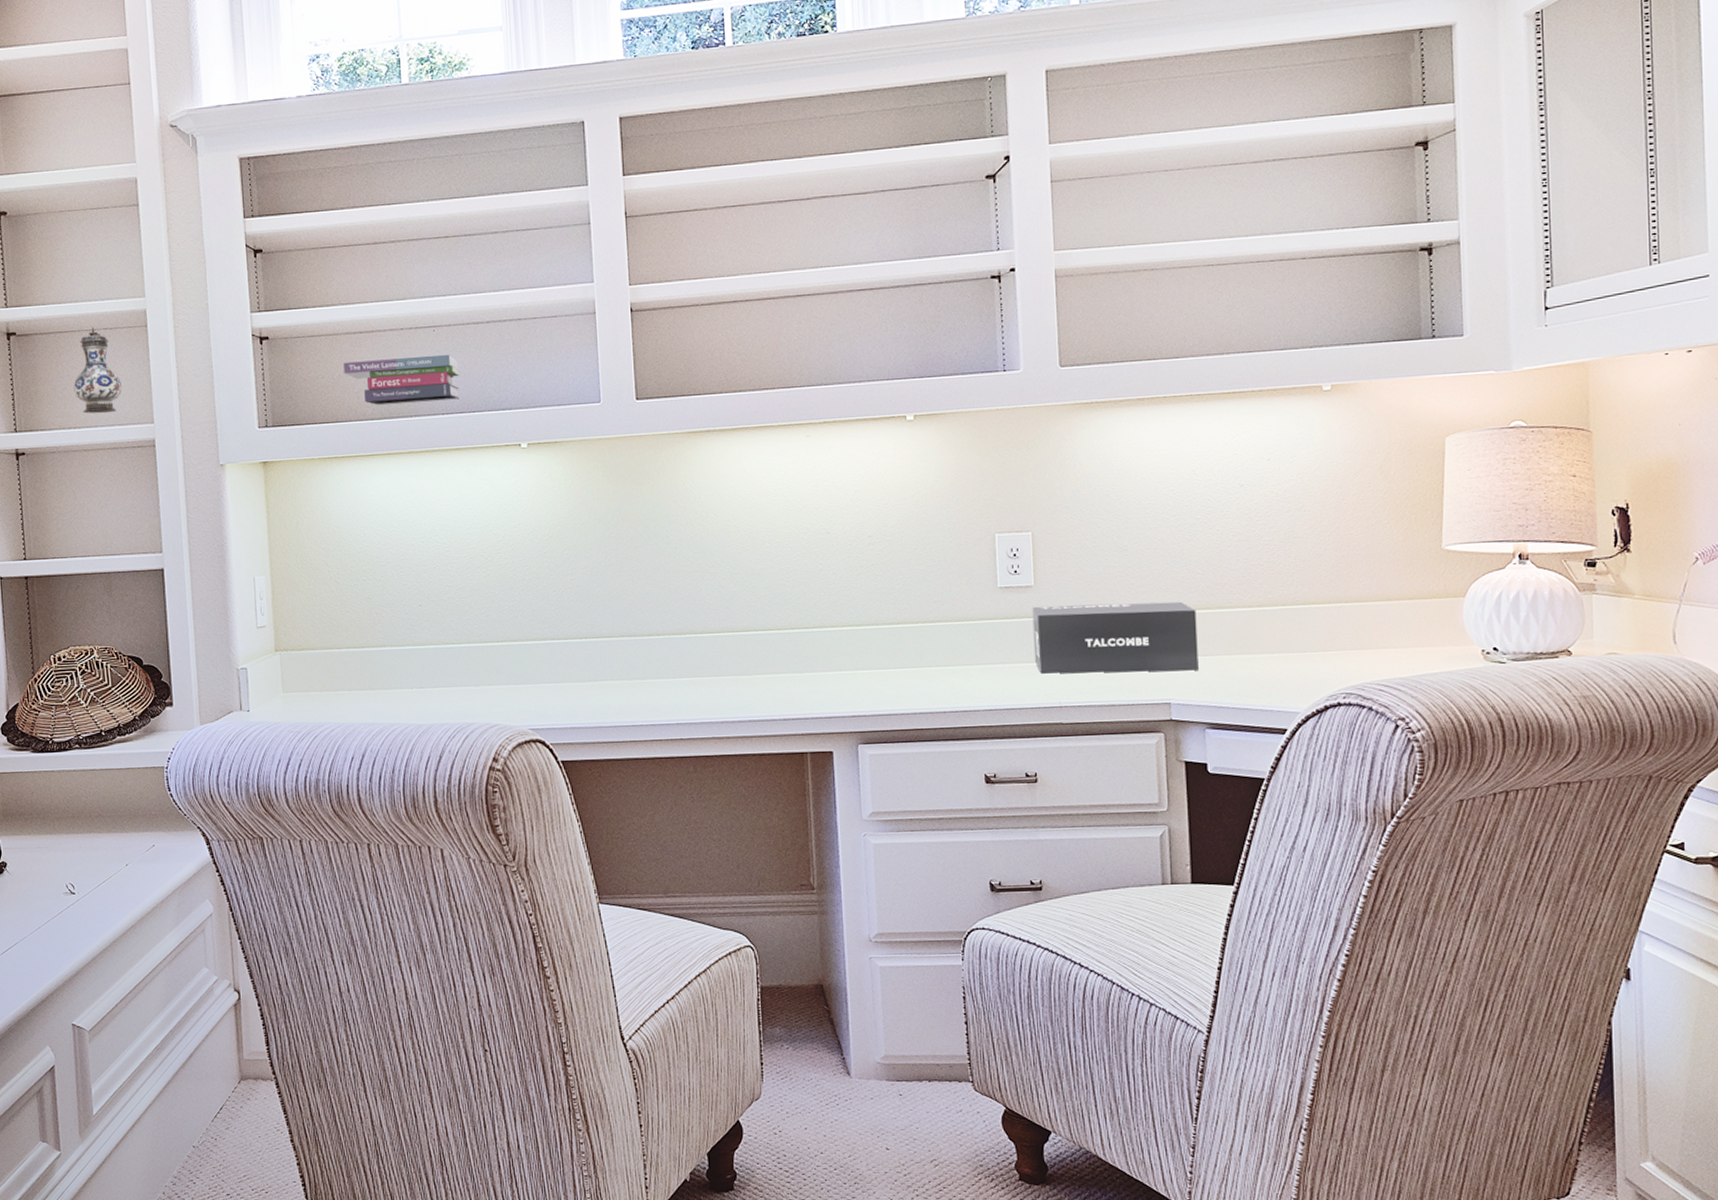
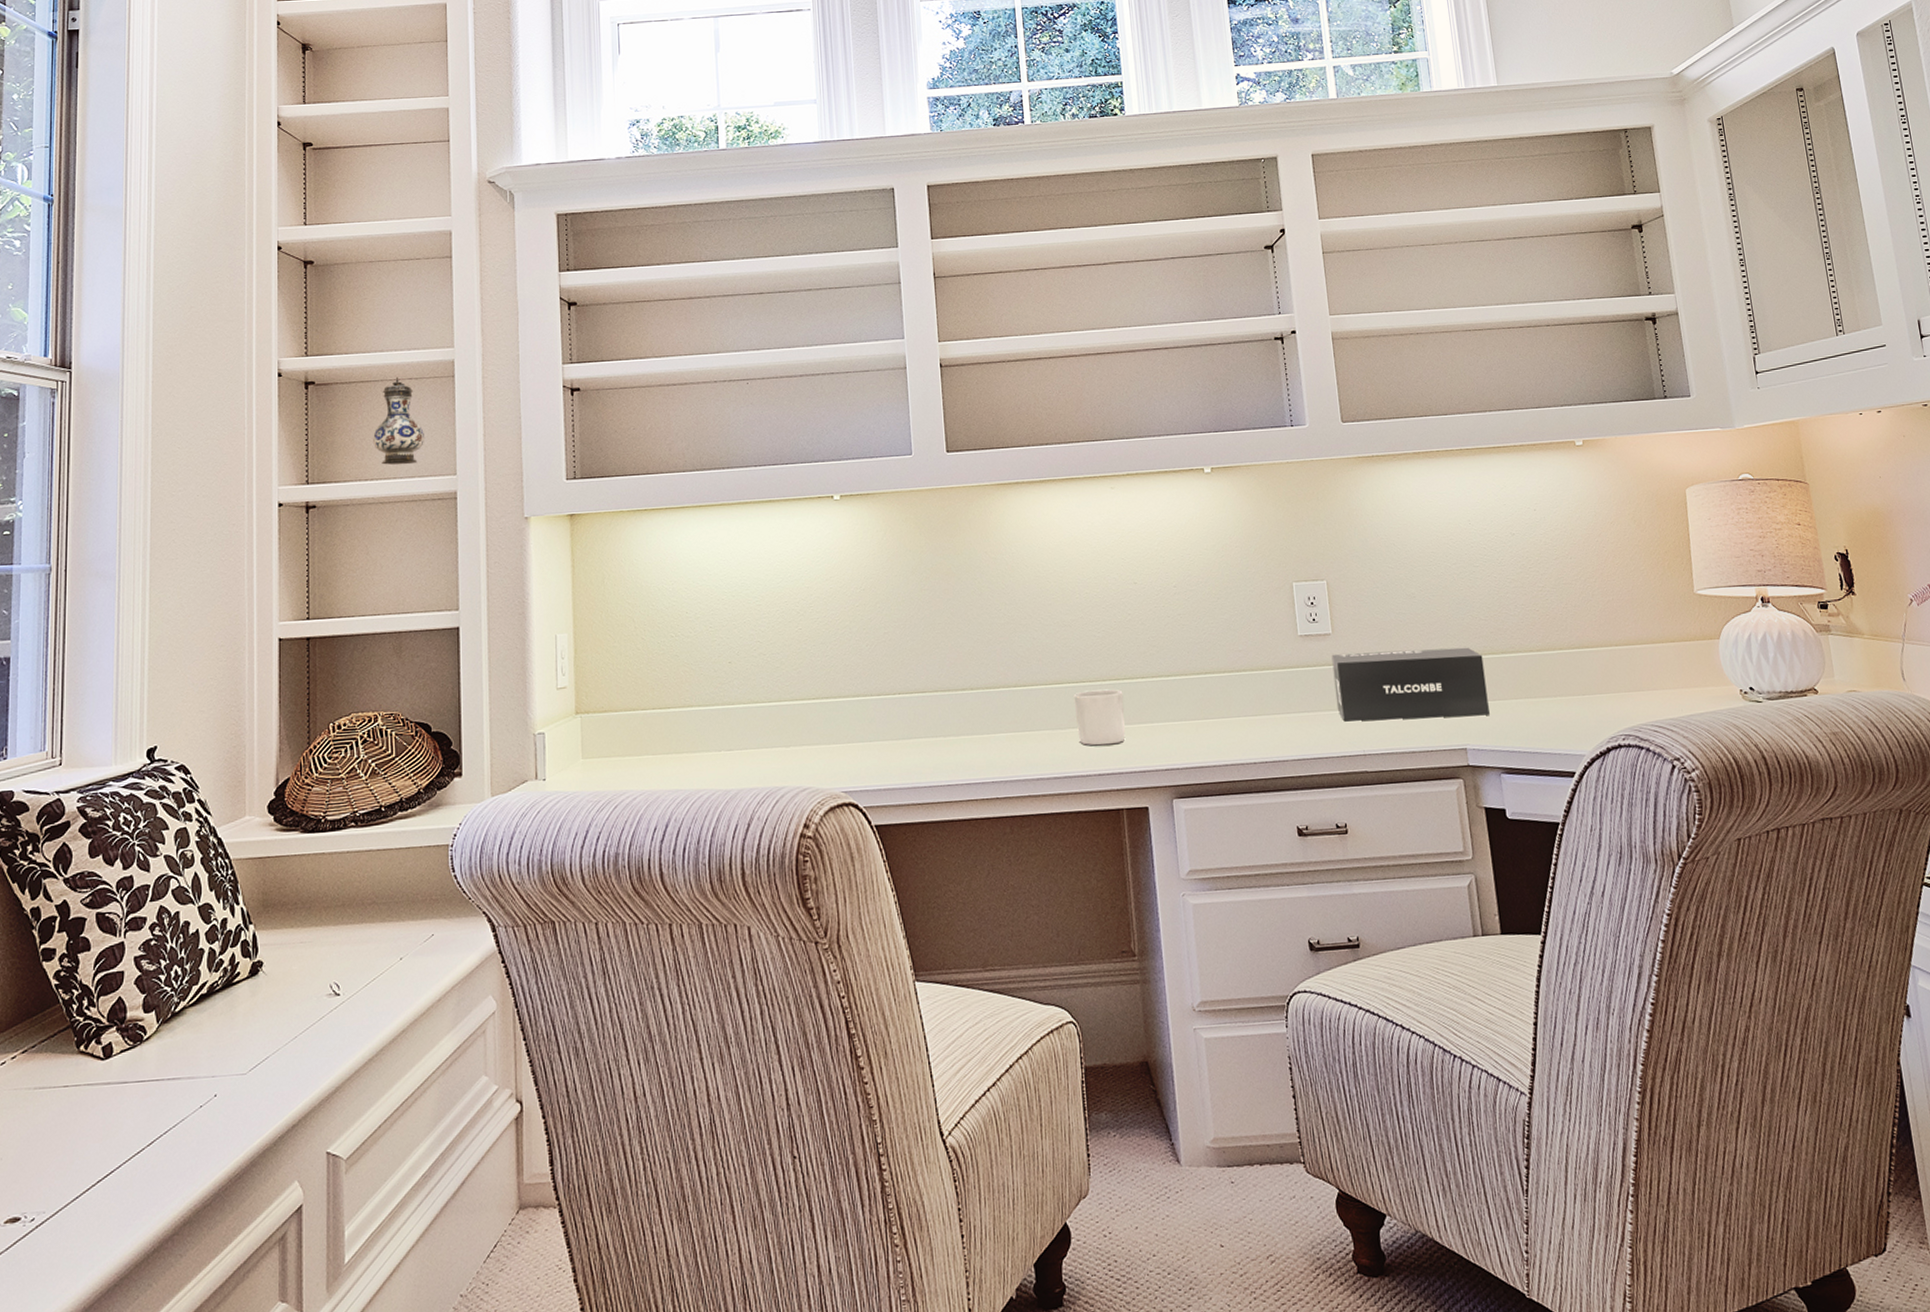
books: present [343,354,460,406] -> none [656,406,773,458]
mug: none [760,637,813,693] -> present [1073,689,1126,747]

